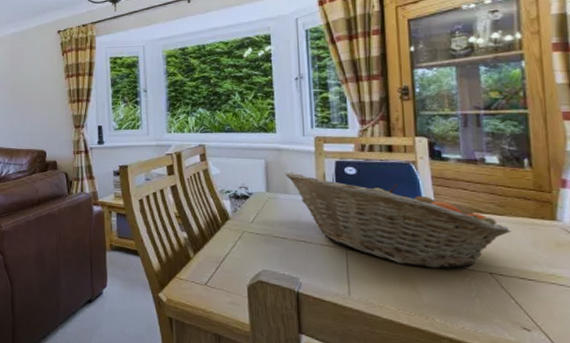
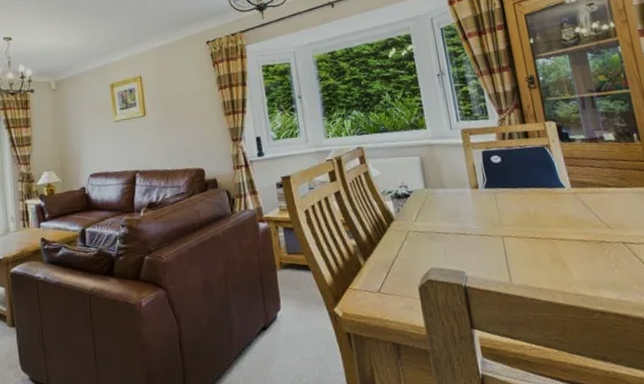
fruit basket: present [285,172,512,269] -> none [439,166,634,245]

